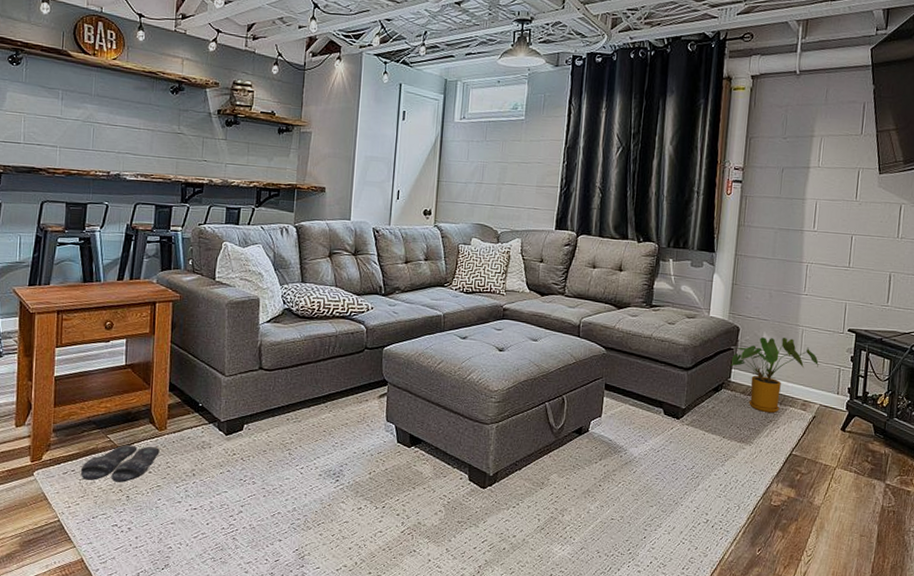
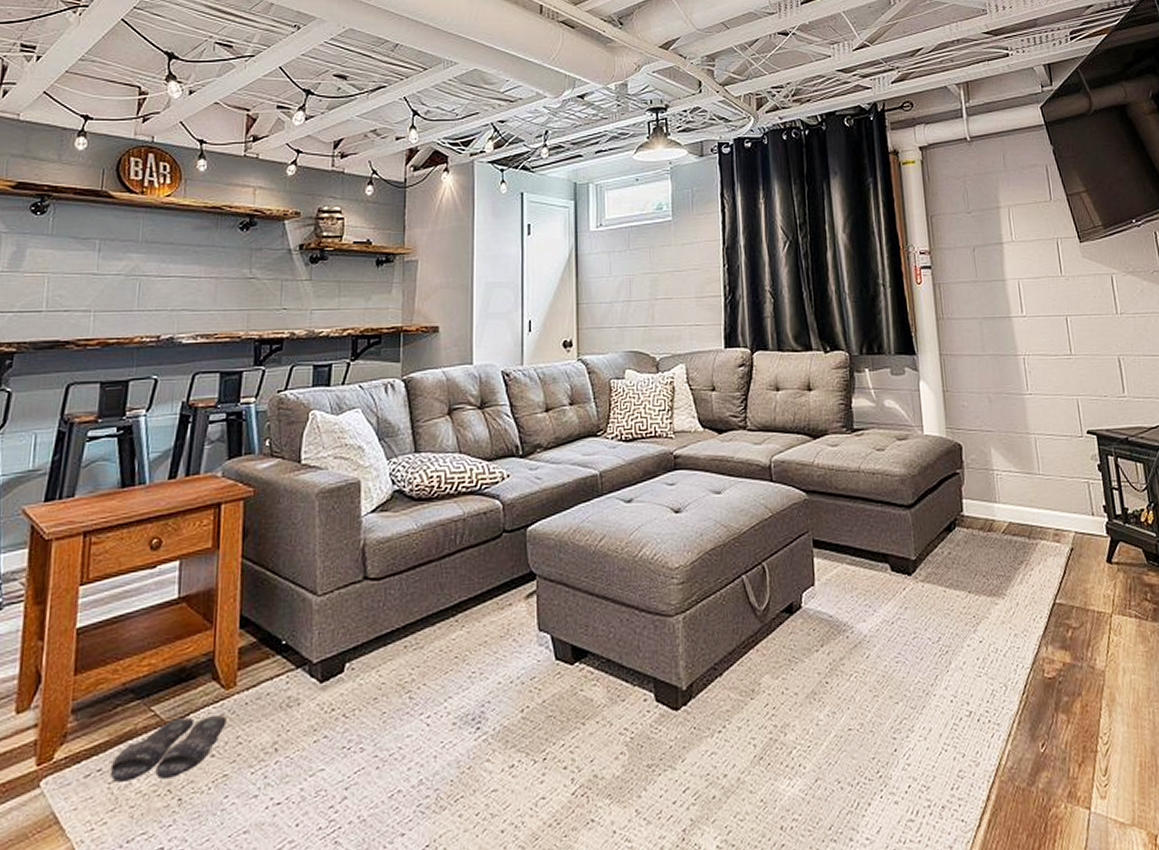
house plant: present [730,337,819,414] -> none [959,451,1063,552]

